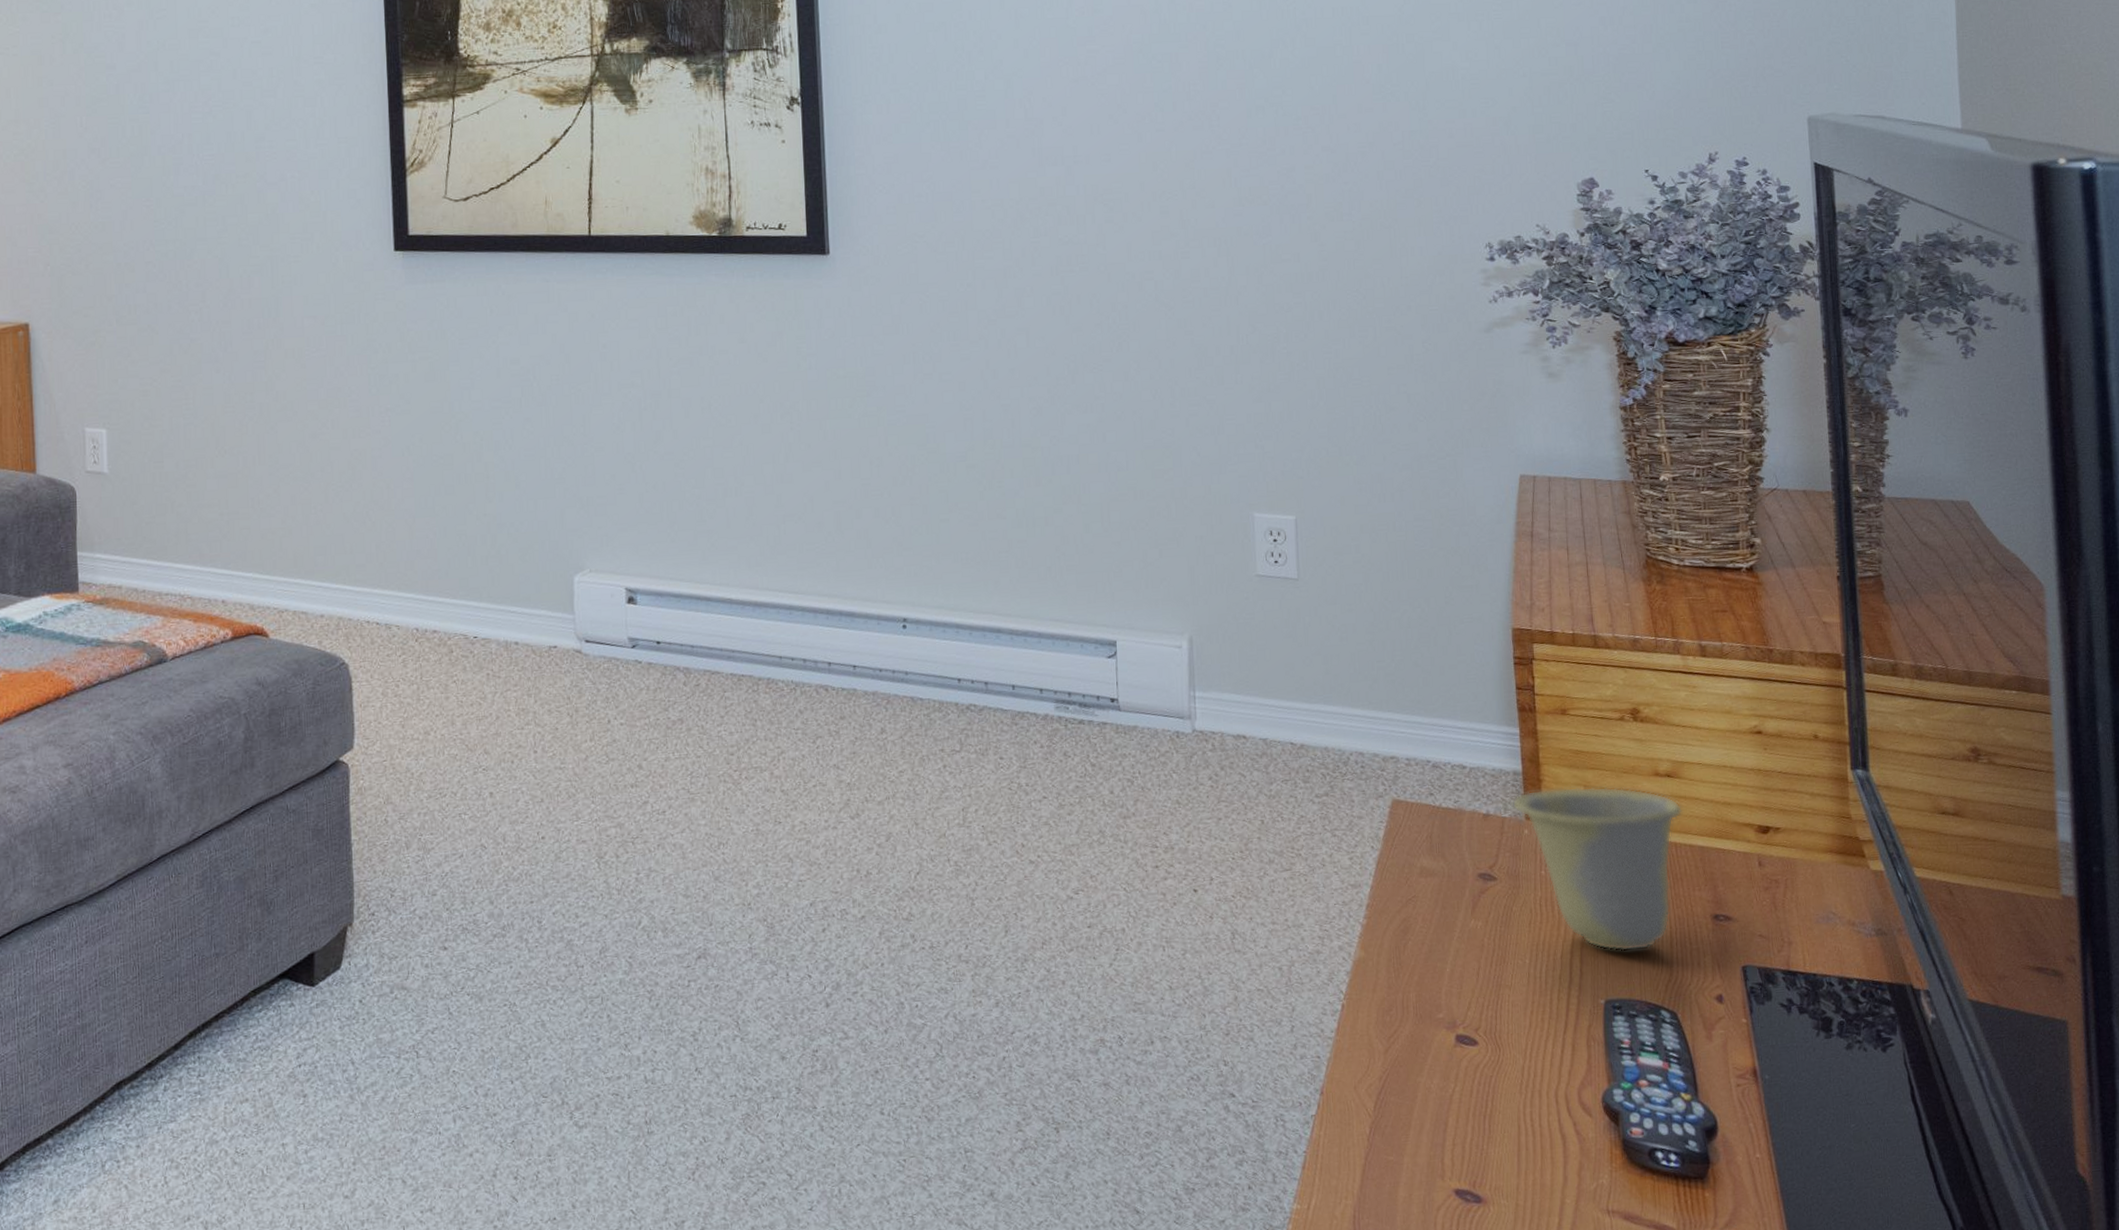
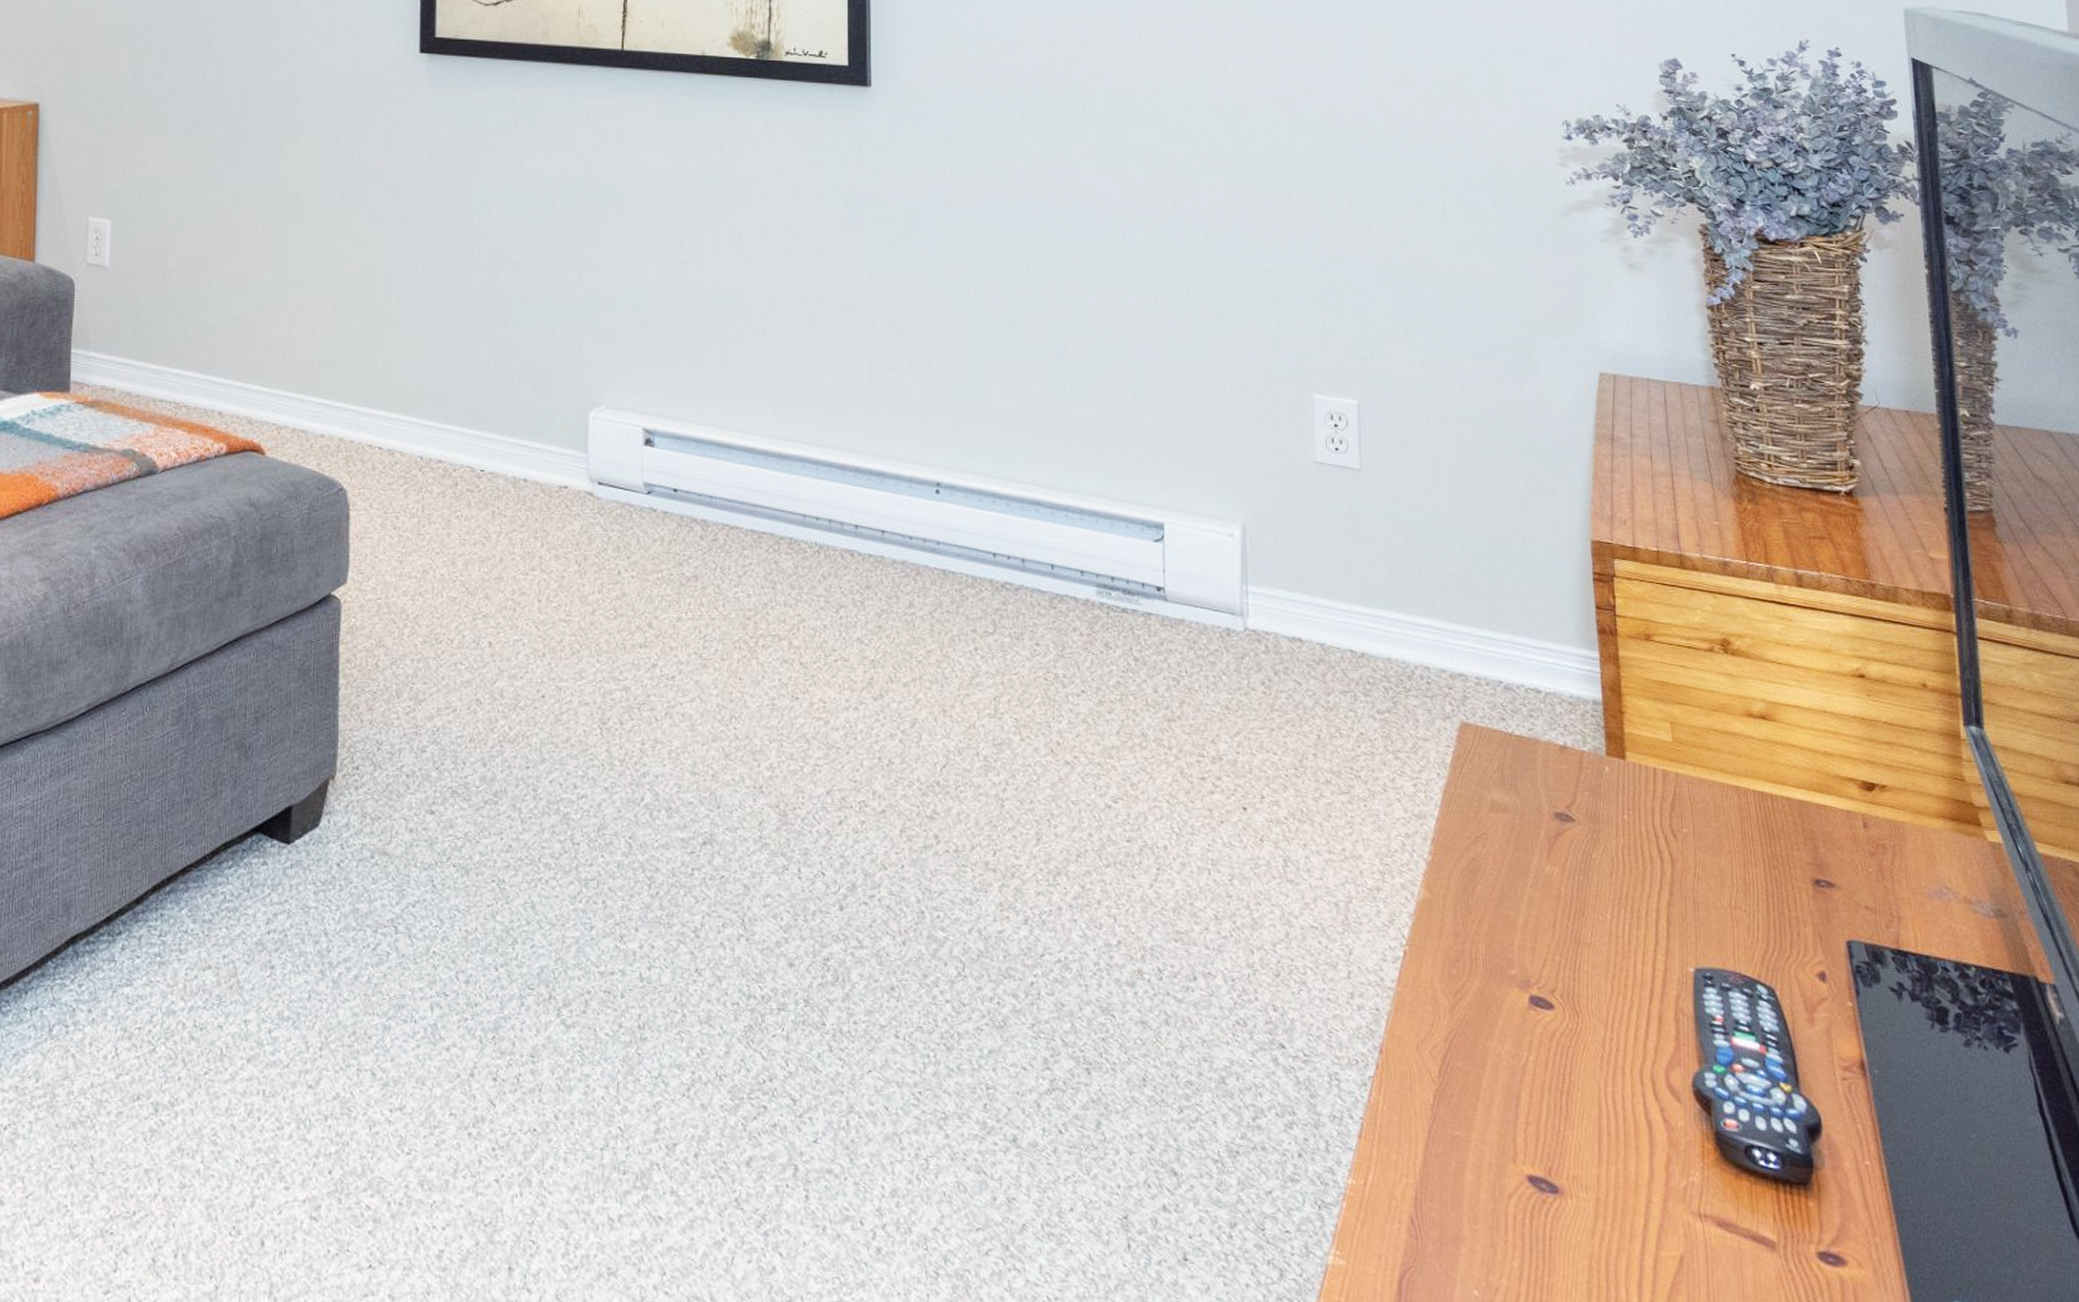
cup: present [1512,786,1683,952] -> none [1591,722,1779,914]

